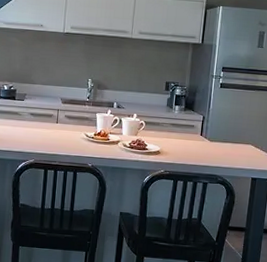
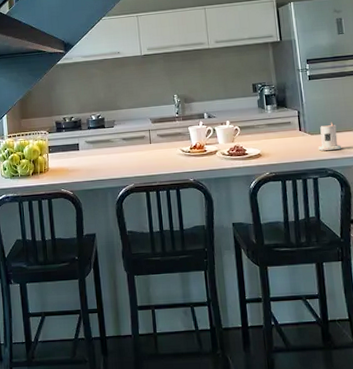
candle: none [214,132,236,160] -> present [318,122,342,151]

